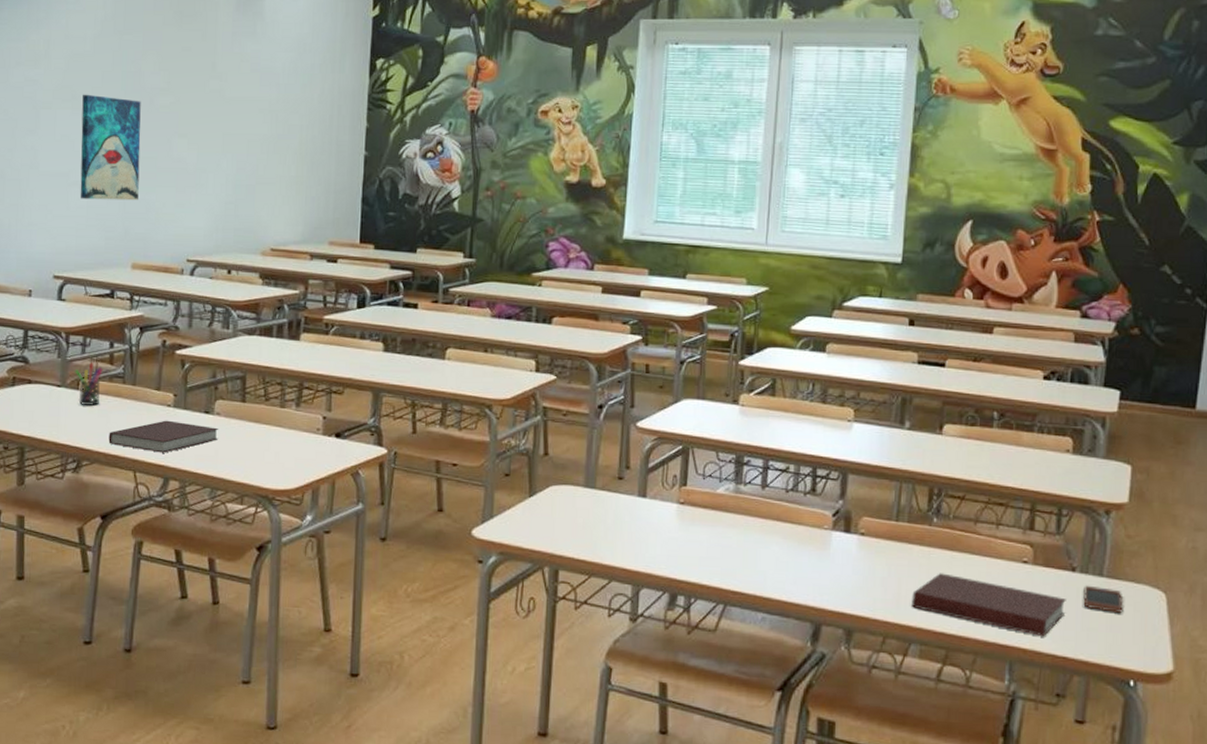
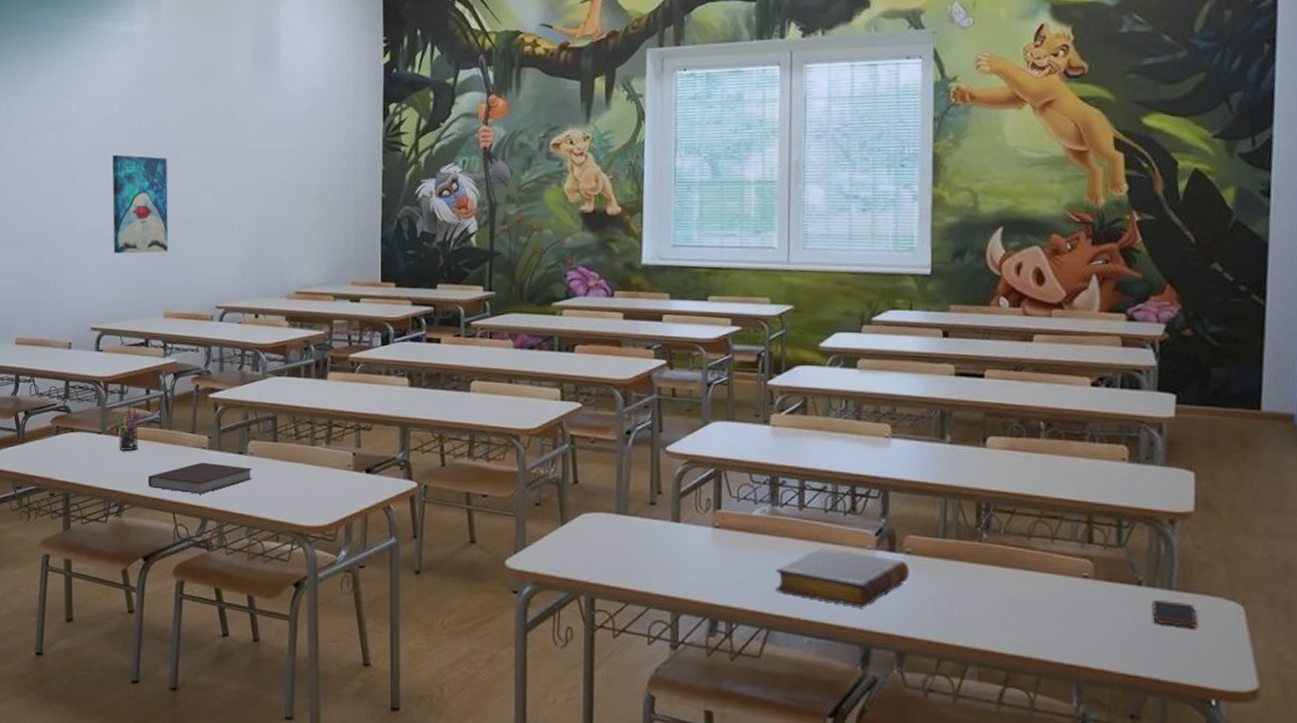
book: none [734,526,862,585] -> present [775,547,910,607]
notebook: present [912,573,1066,636] -> none [966,591,1134,654]

